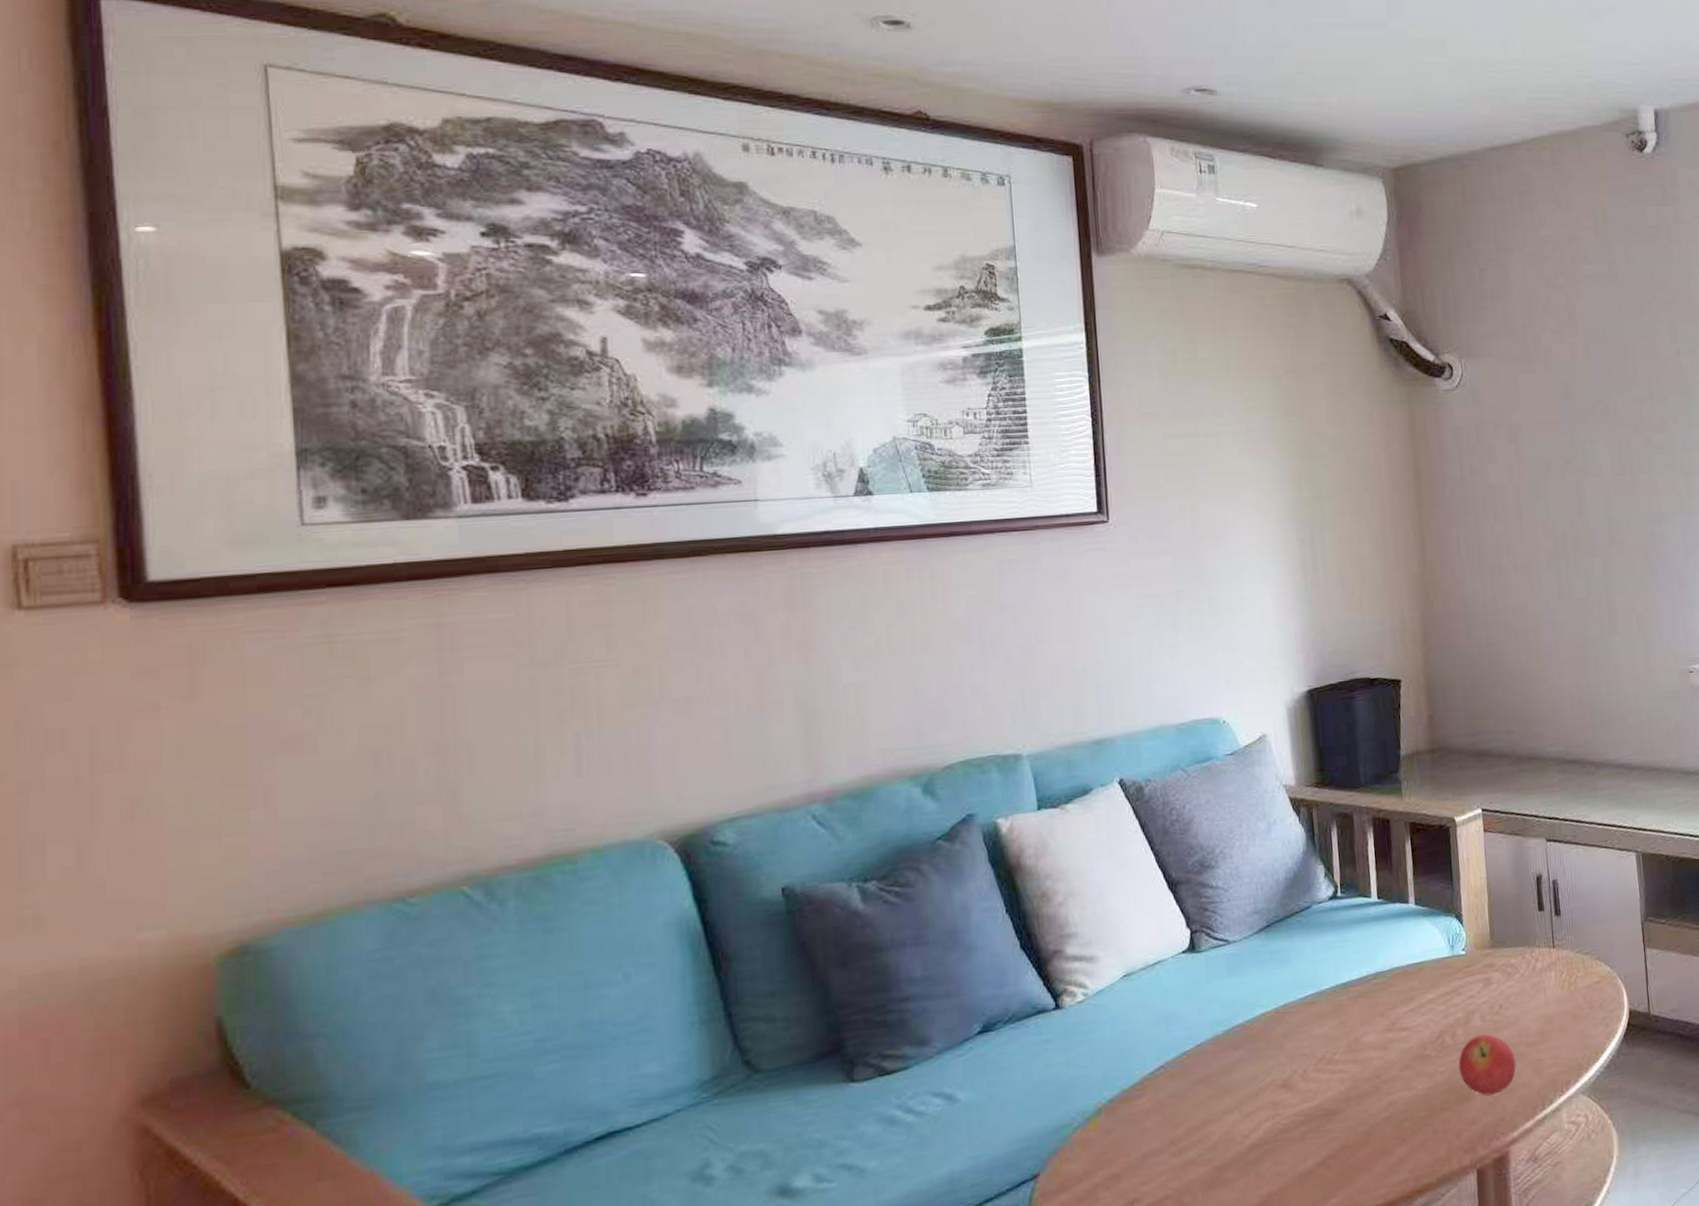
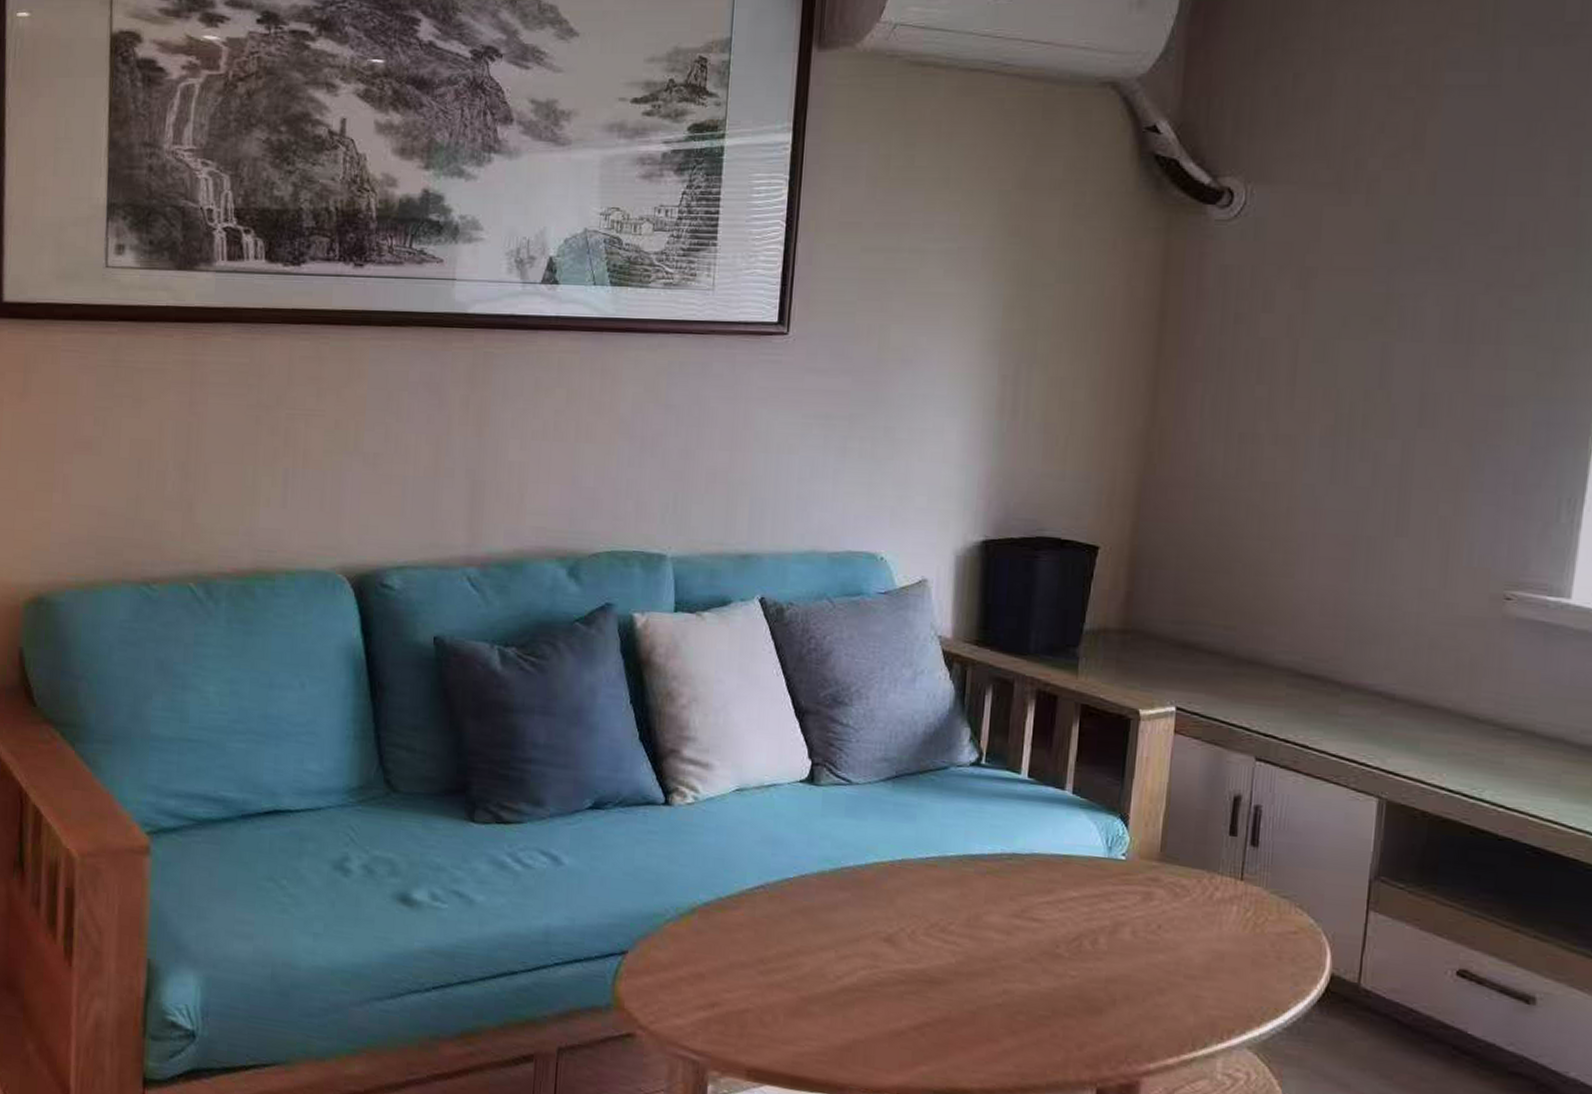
fruit: present [1458,1034,1517,1096] -> none [1094,949,1168,1018]

